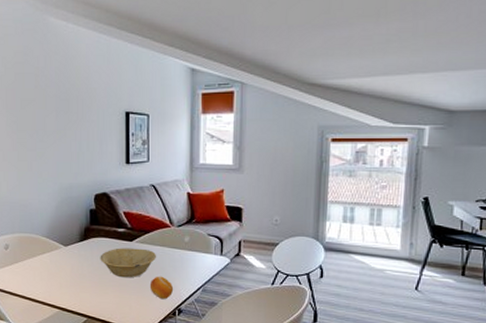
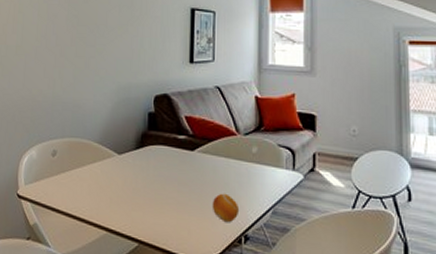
bowl: present [100,248,157,278] -> none [157,158,221,195]

